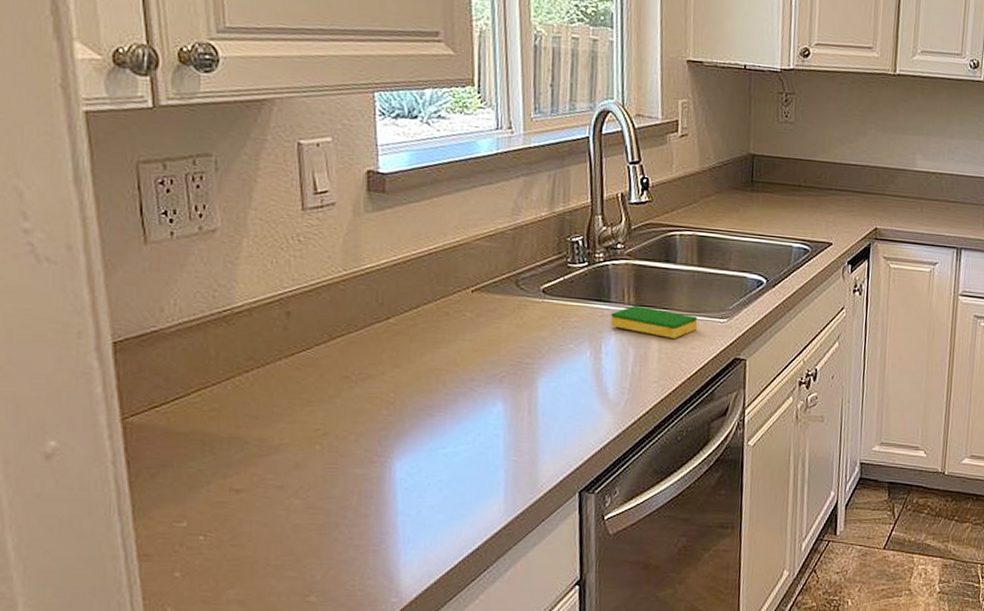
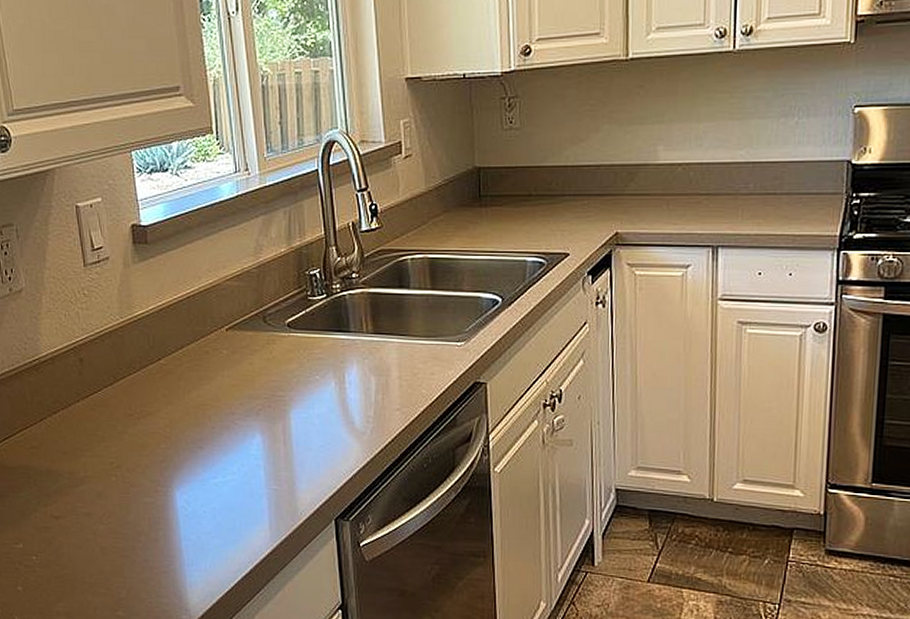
dish sponge: present [610,305,698,338] -> none [352,333,435,365]

